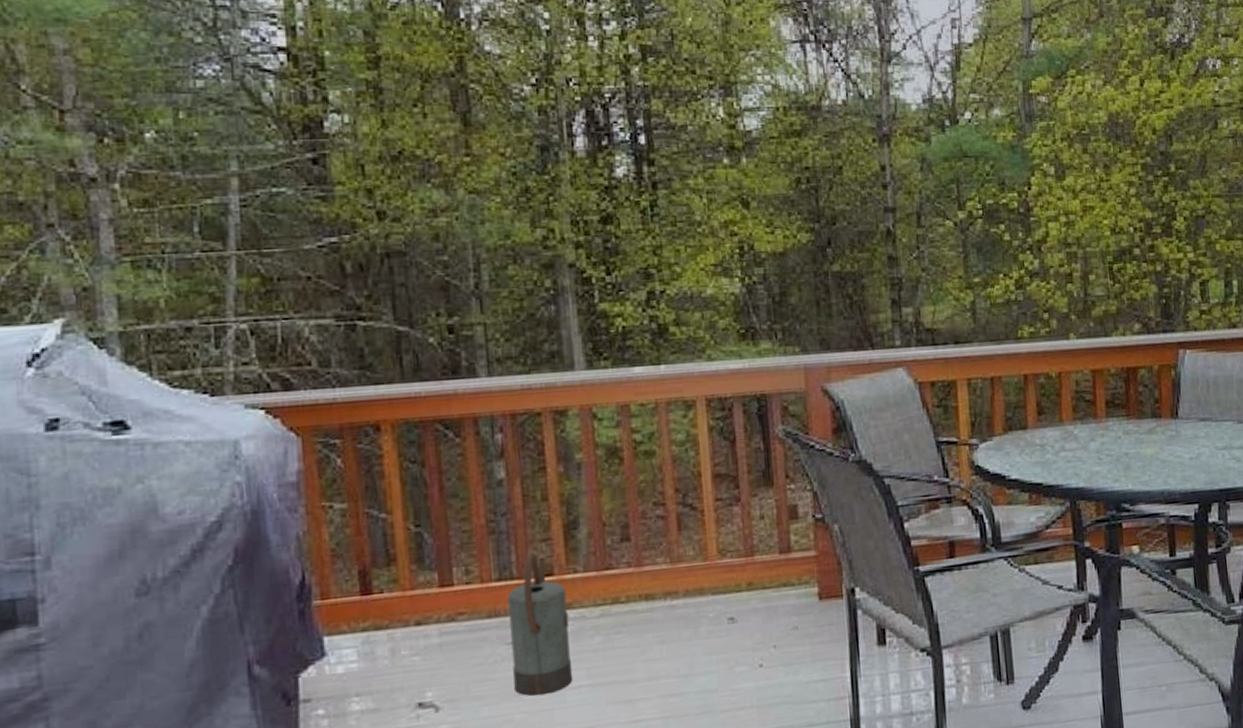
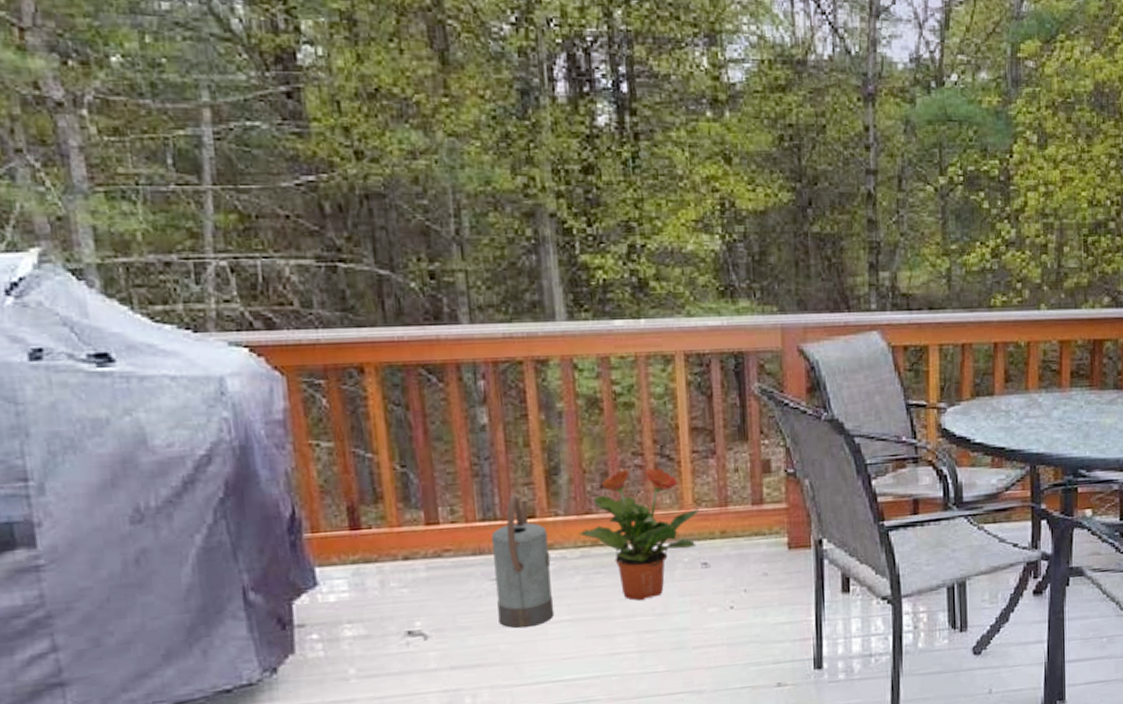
potted plant: none [598,517,724,661] -> present [578,467,699,600]

